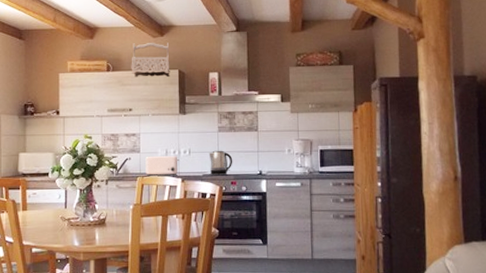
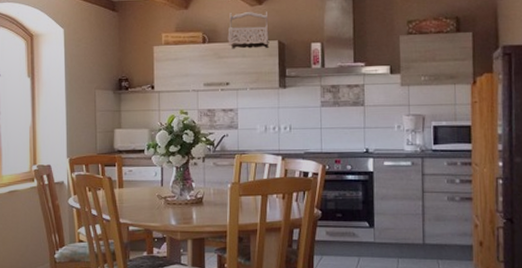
toaster: present [145,155,179,177] -> none [244,132,280,154]
kettle: present [208,150,233,176] -> none [311,126,337,154]

